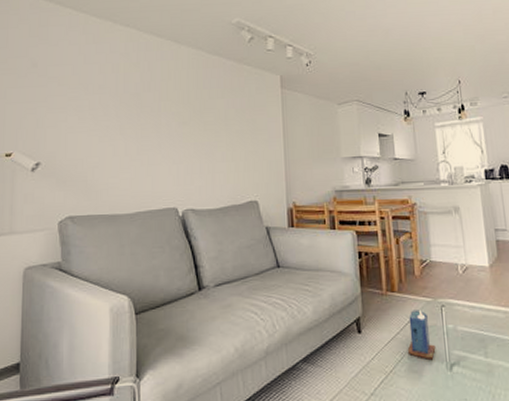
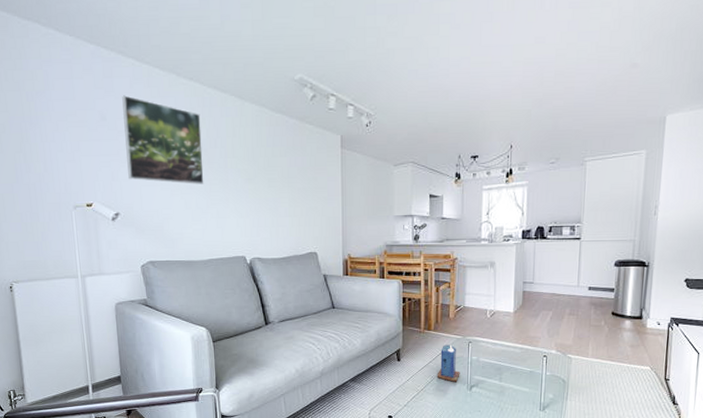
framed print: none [54,42,135,130] -> present [122,95,204,185]

